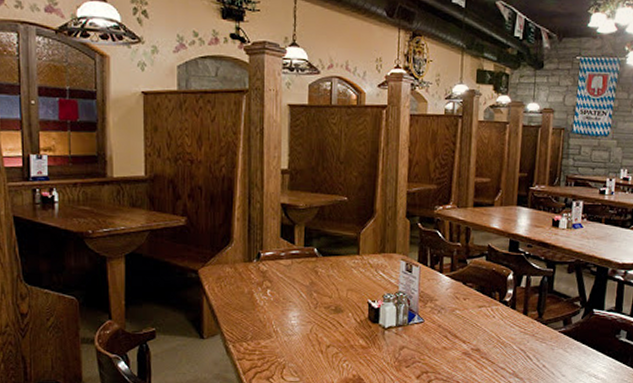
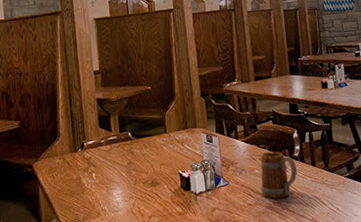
beer mug: none [459,291,505,345] -> present [260,151,297,199]

